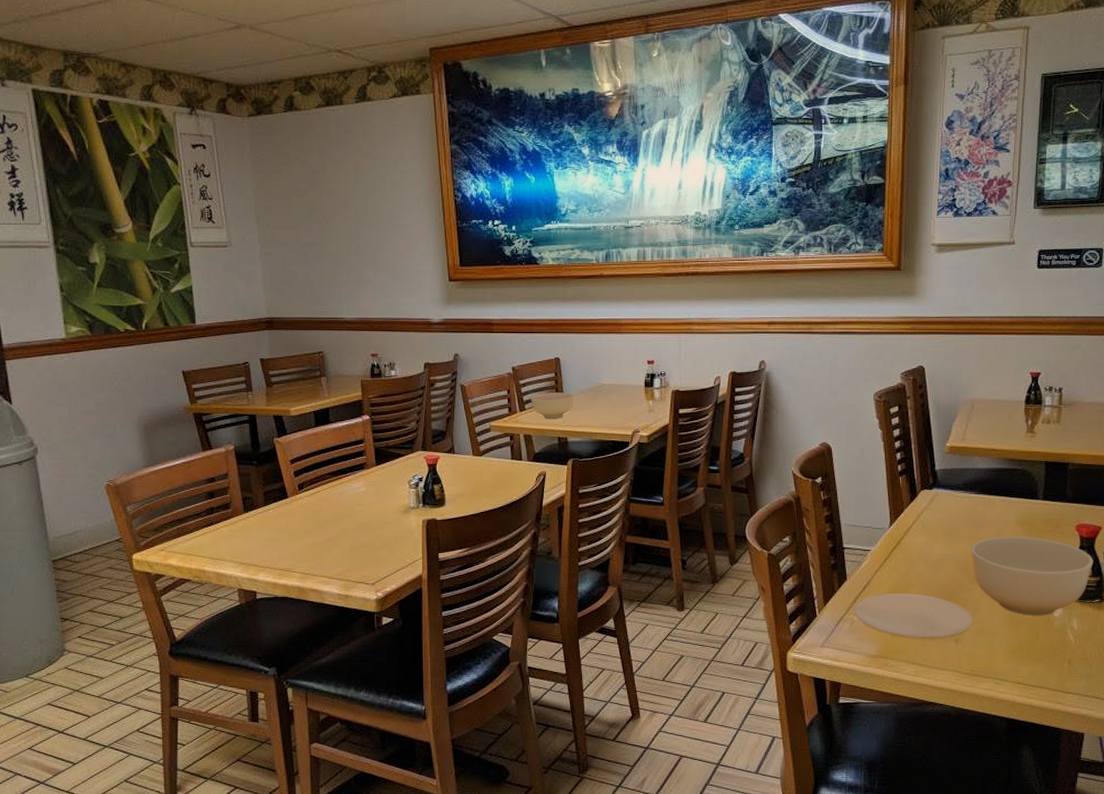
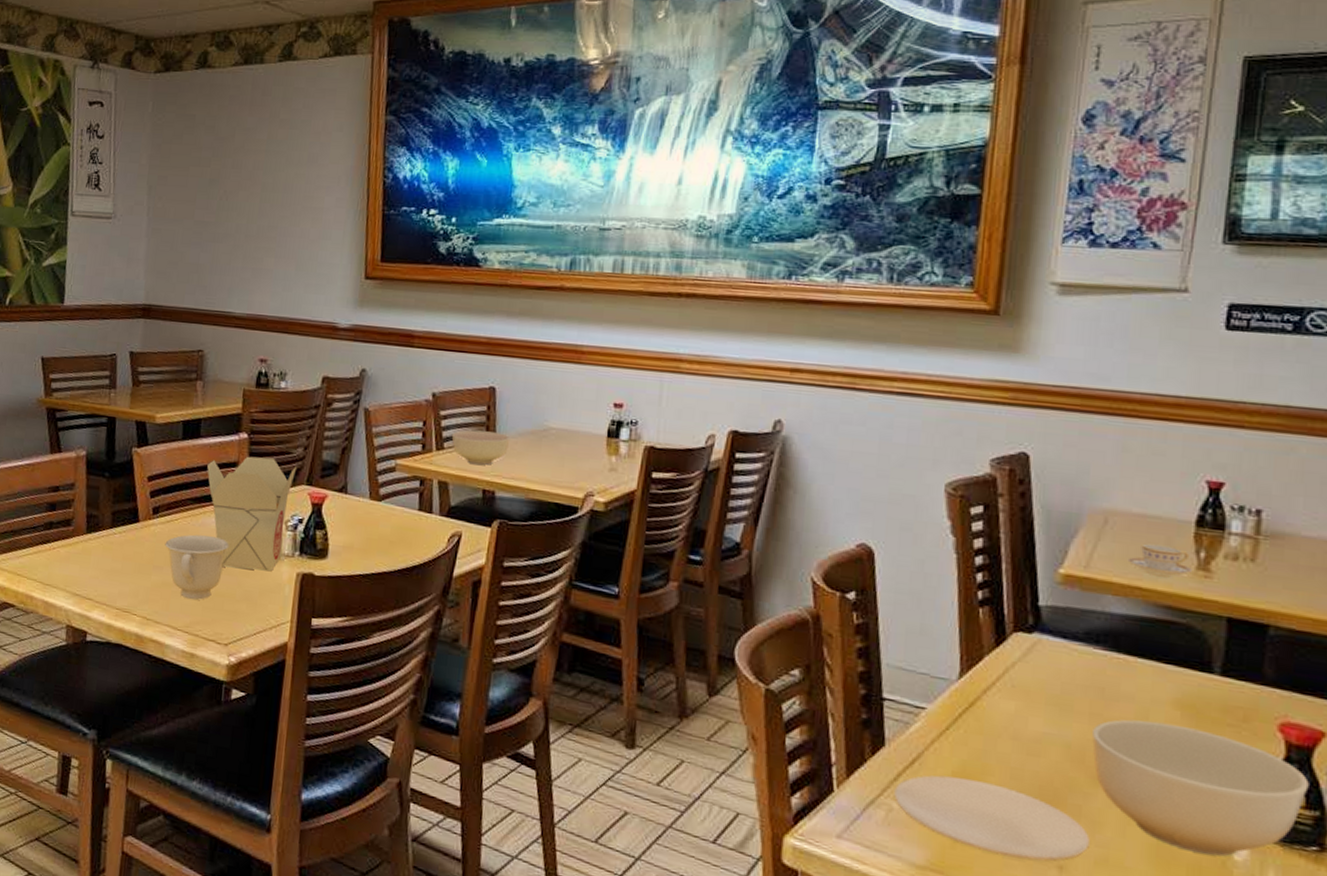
teacup: none [312,501,366,554] -> present [165,534,230,600]
takeout container: none [339,433,412,523] -> present [207,456,296,572]
teacup: none [986,419,1025,440] -> present [1127,543,1193,578]

